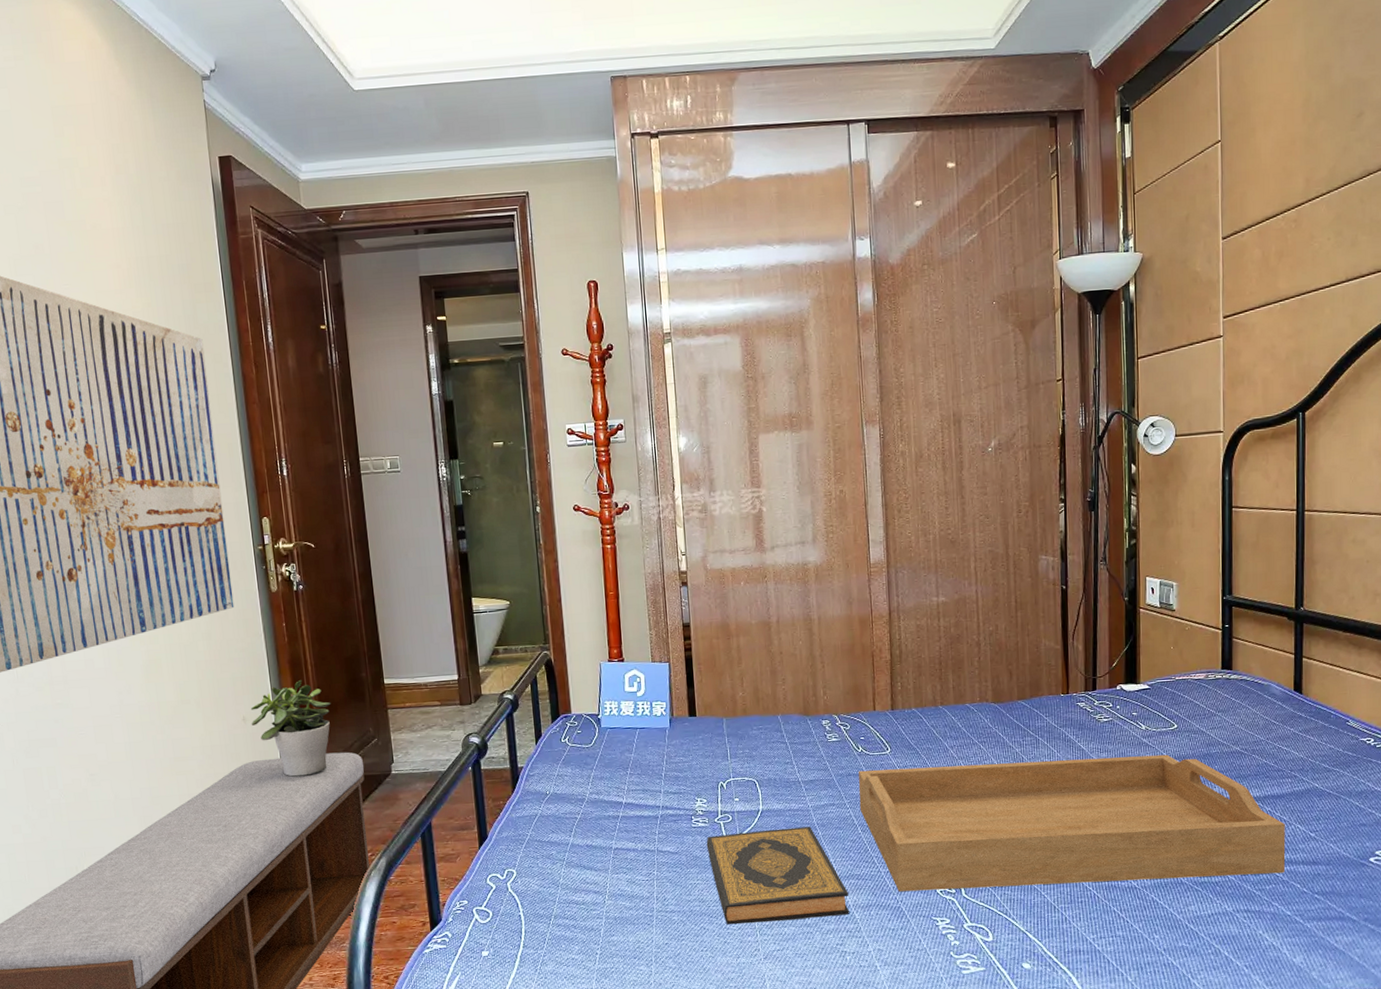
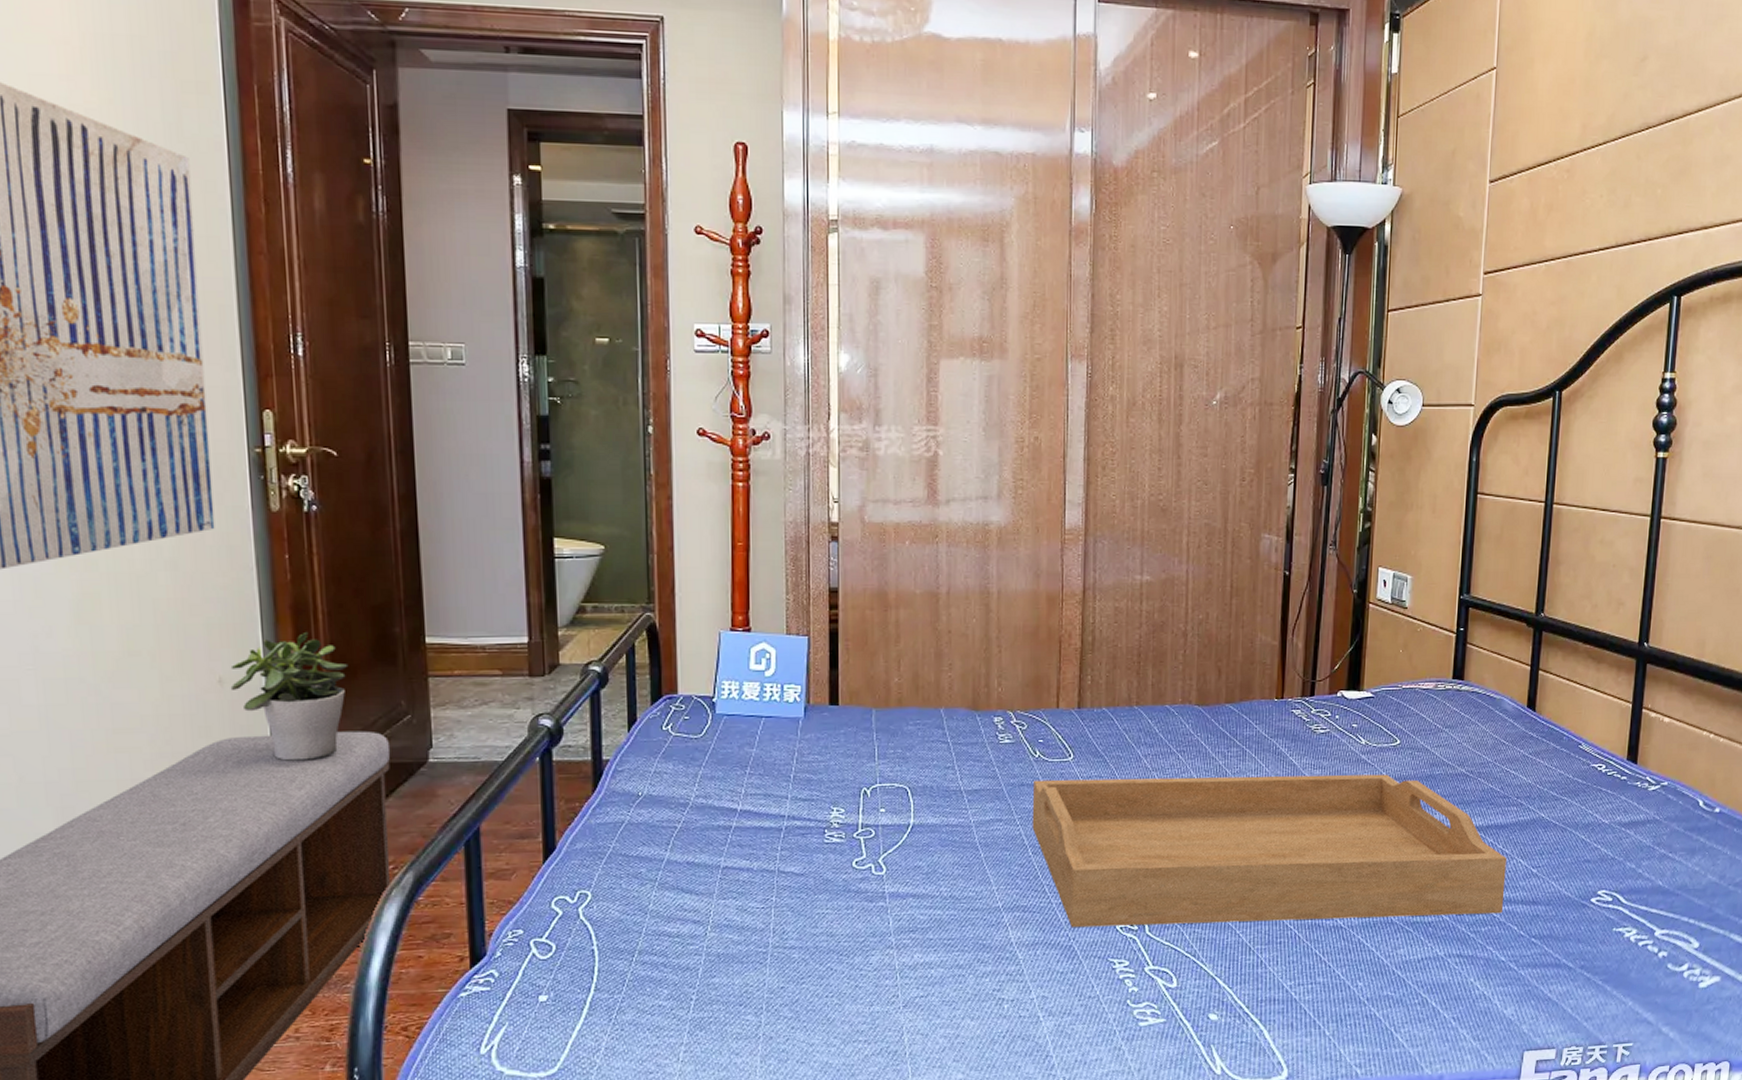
hardback book: present [706,826,849,925] -> none [841,846,1011,965]

